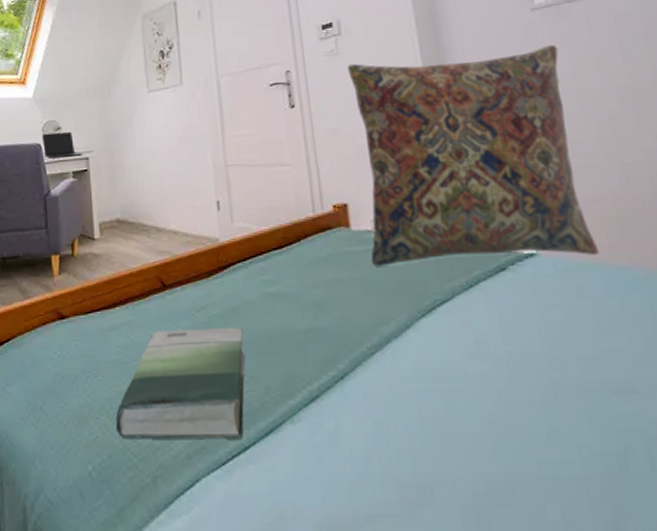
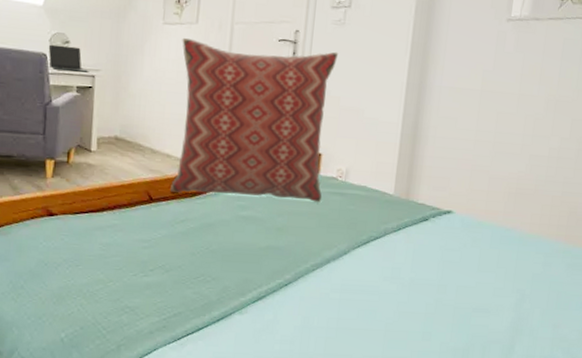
book: present [115,327,245,440] -> none [89,235,214,322]
pillow: none [169,85,361,274] -> present [169,37,339,203]
pillow: present [347,44,600,267] -> none [329,36,516,218]

